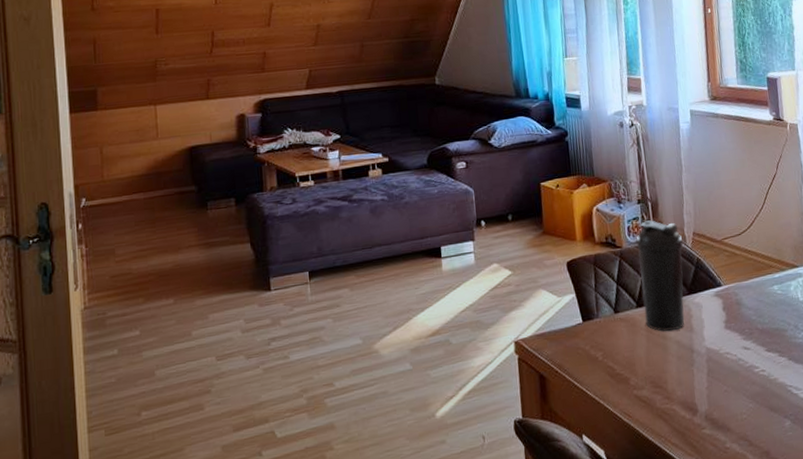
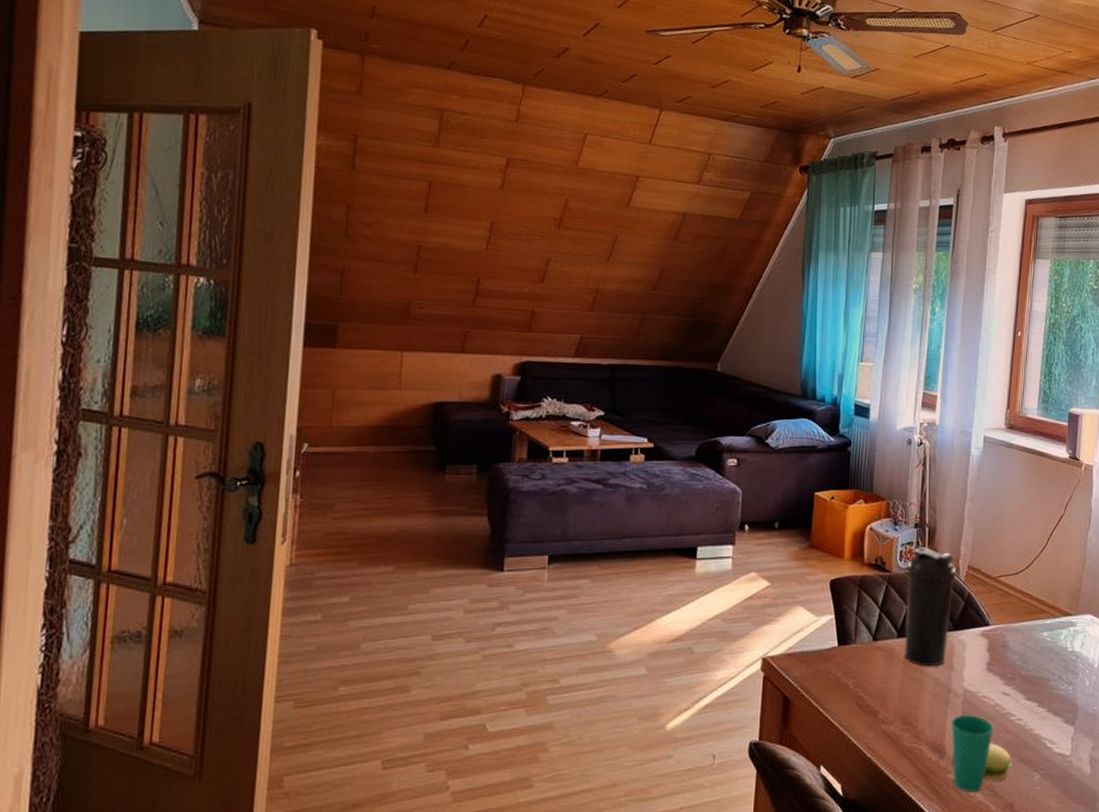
cup: none [699,371,762,445] -> present [951,714,1012,793]

